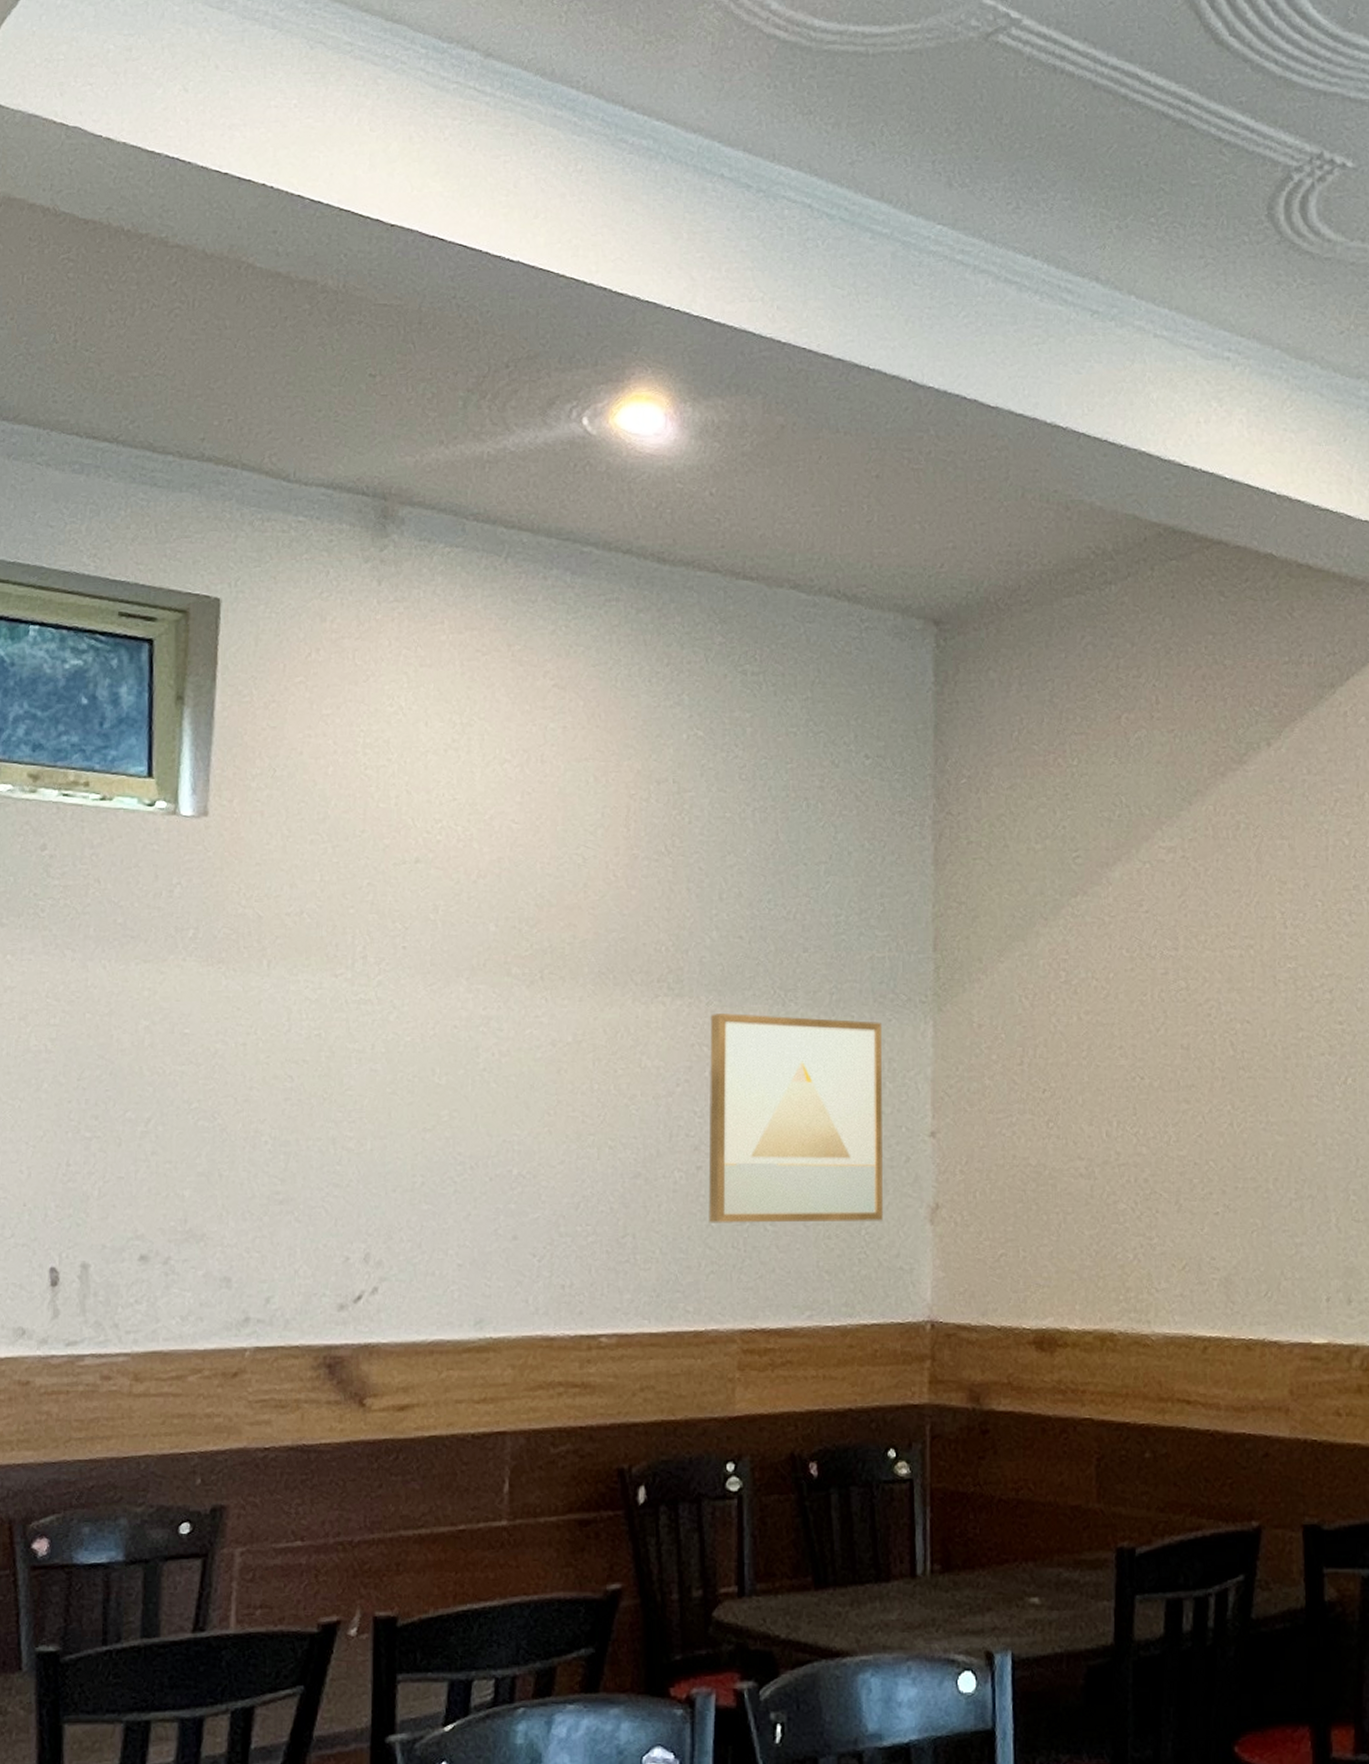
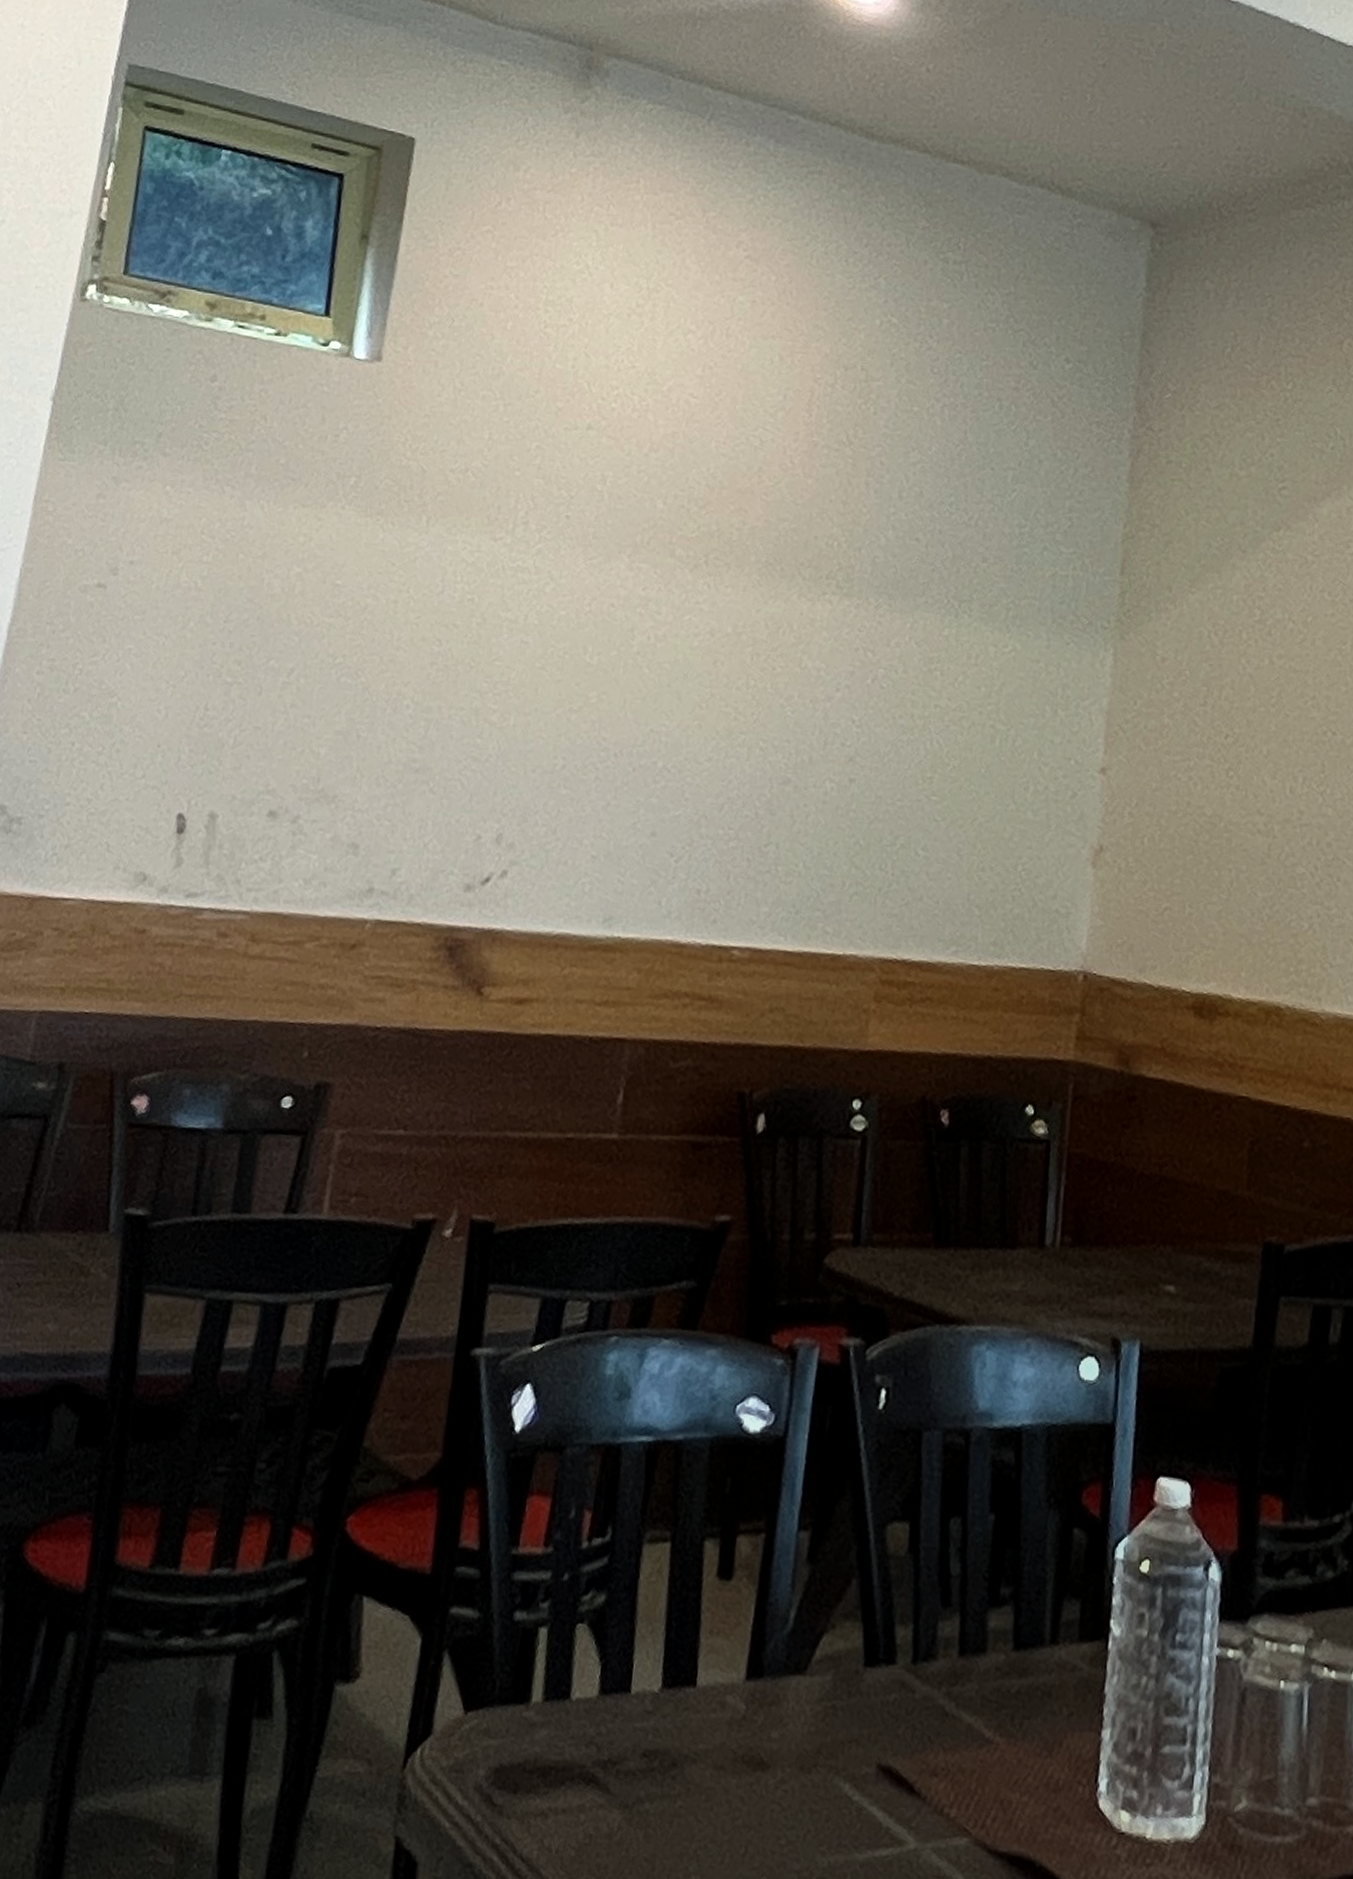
wall art: present [708,1013,883,1223] -> none [857,618,1060,858]

